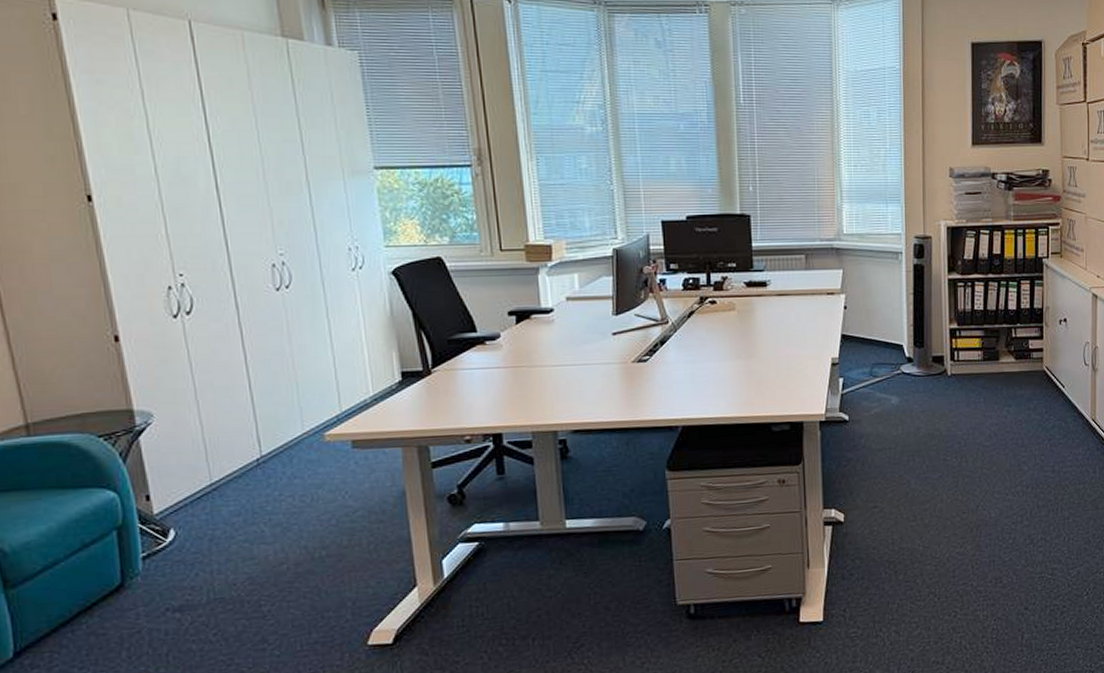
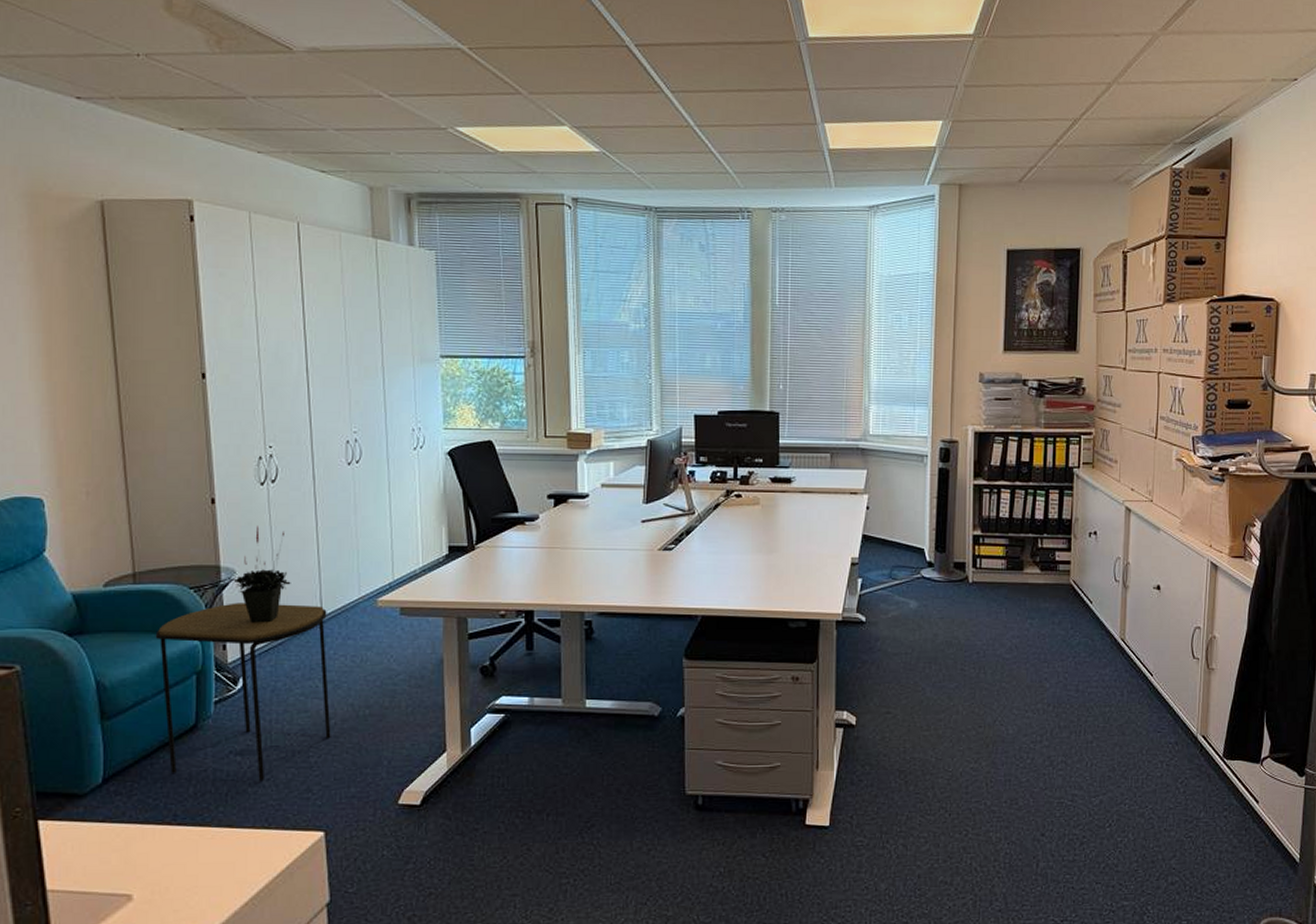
side table: none [61,445,285,640] -> present [155,603,331,780]
potted plant: none [151,363,221,469] -> present [233,526,291,623]

